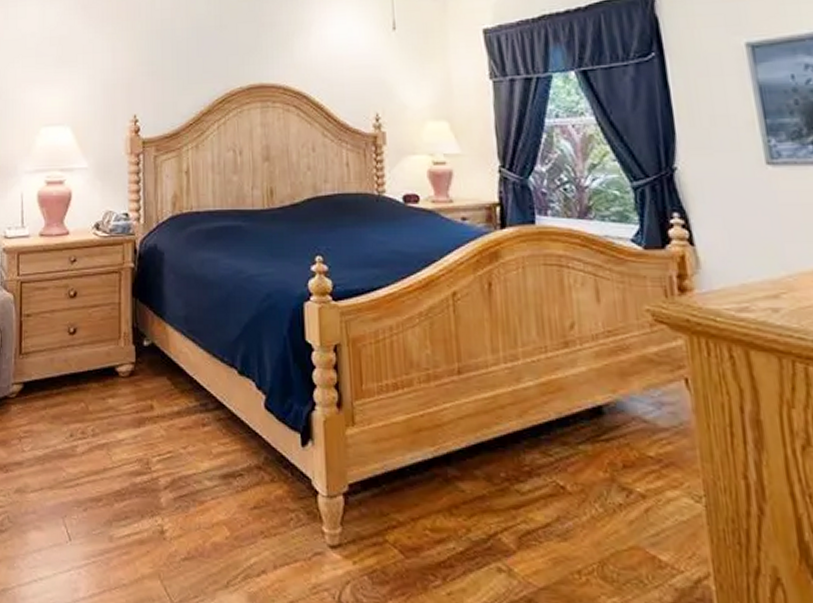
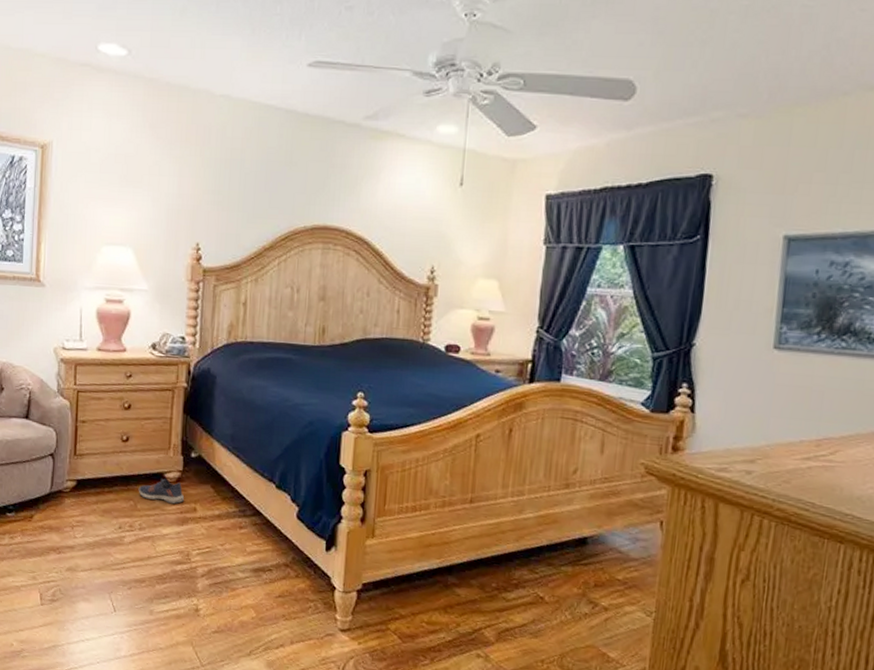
shoe: none [89,373,140,403] -> present [138,478,185,504]

